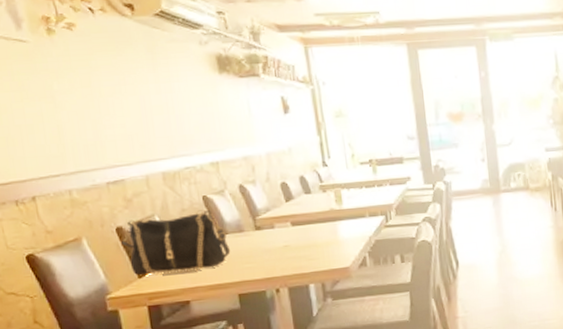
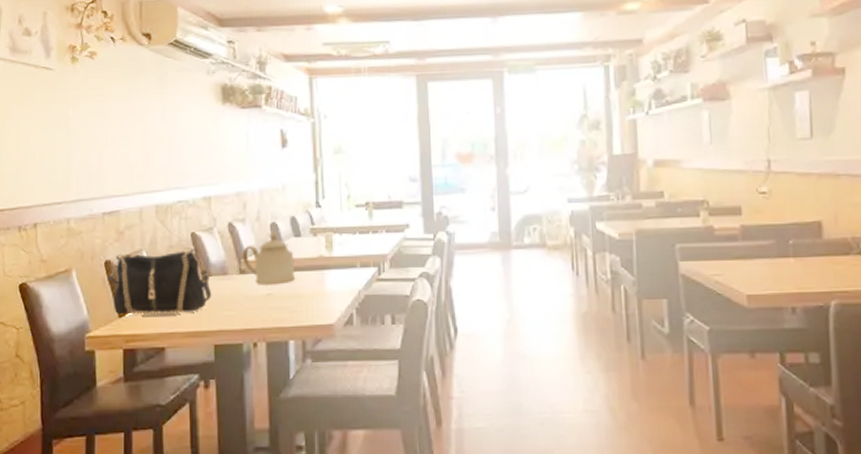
sugar bowl: none [256,190,309,240] -> present [242,231,296,287]

